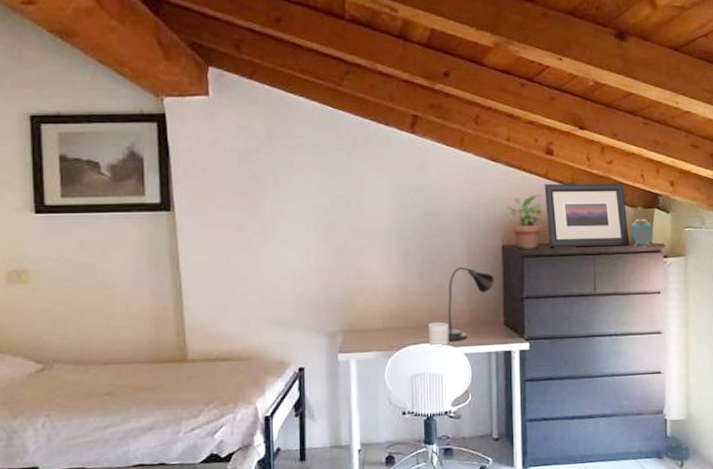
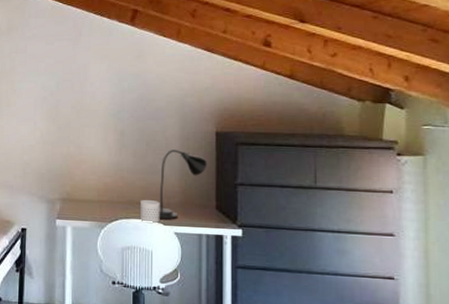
potted plant: present [505,194,544,250] -> none [220,84,260,138]
picture frame: present [544,184,630,248] -> none [261,75,356,140]
alarm clock: present [630,219,654,247] -> none [357,114,385,143]

